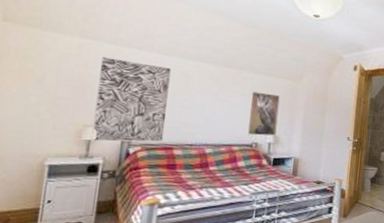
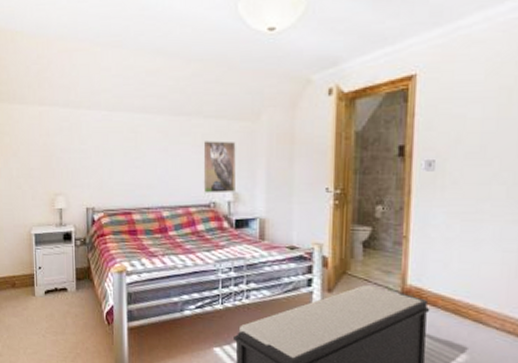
wall art: present [91,57,171,142] -> none [59,122,122,209]

